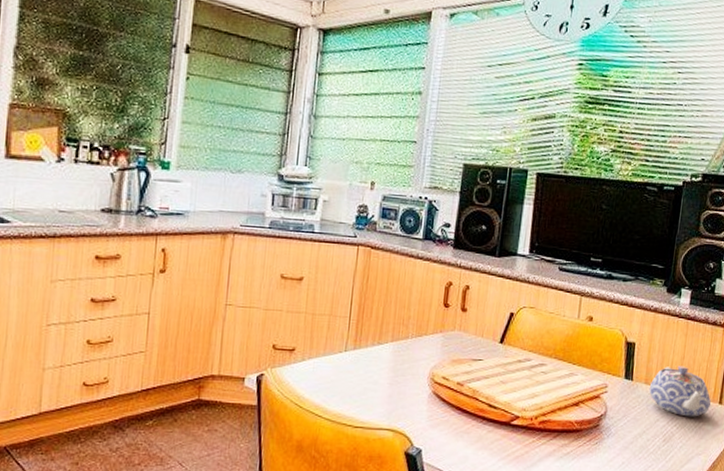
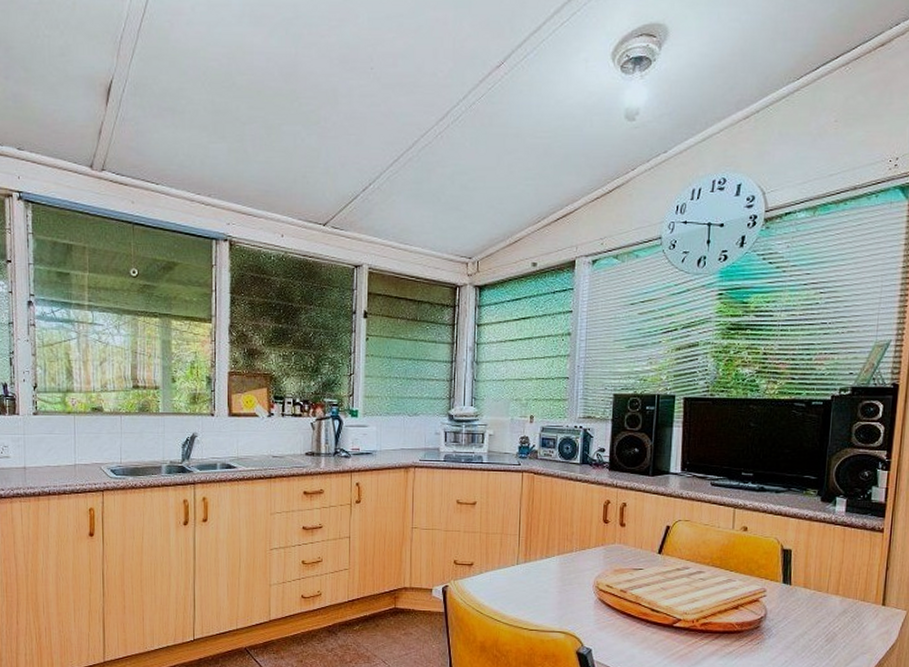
teapot: present [649,366,712,417] -> none [808,570,874,618]

